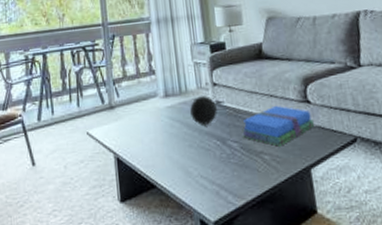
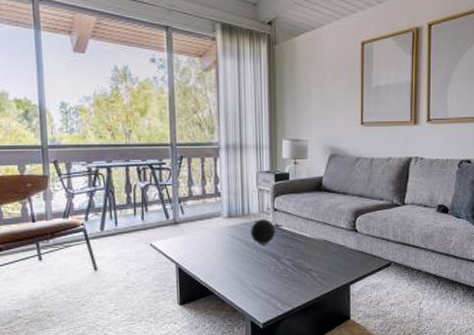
books: present [242,106,314,147] -> none [296,233,358,266]

